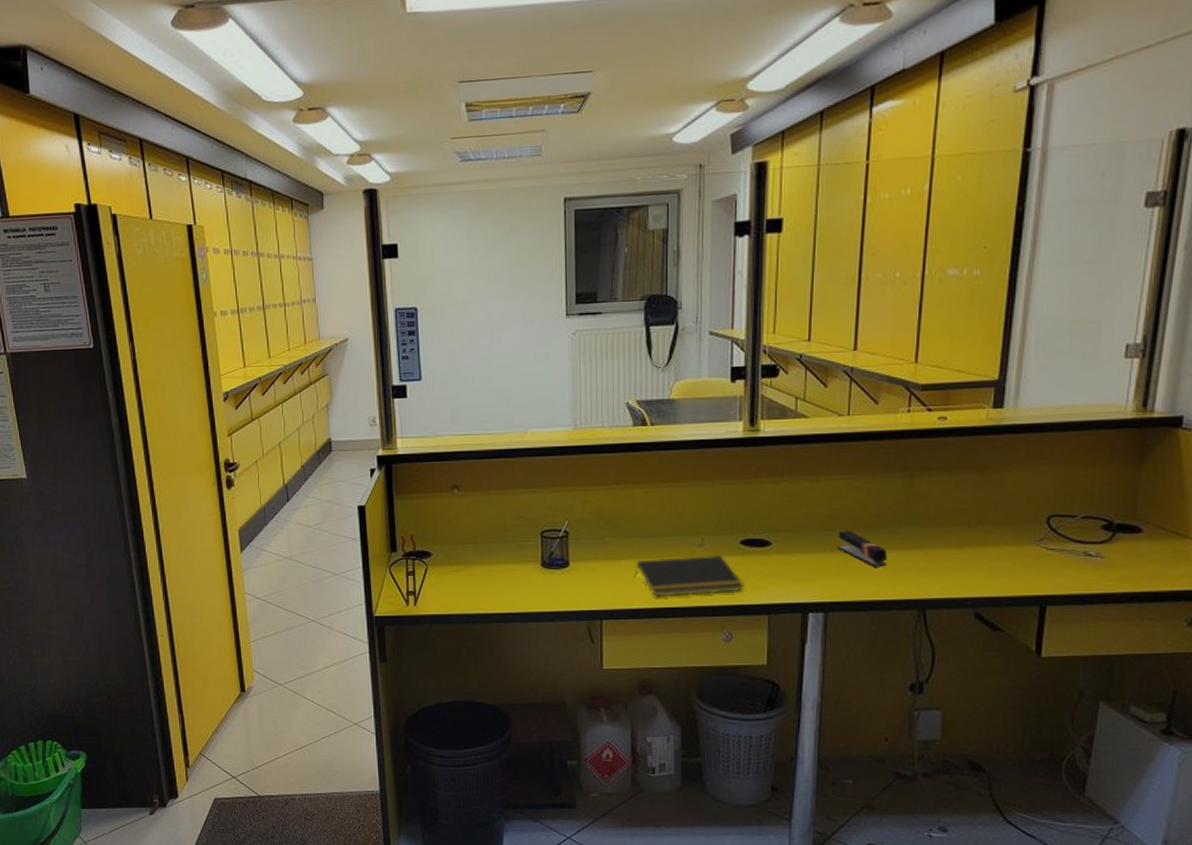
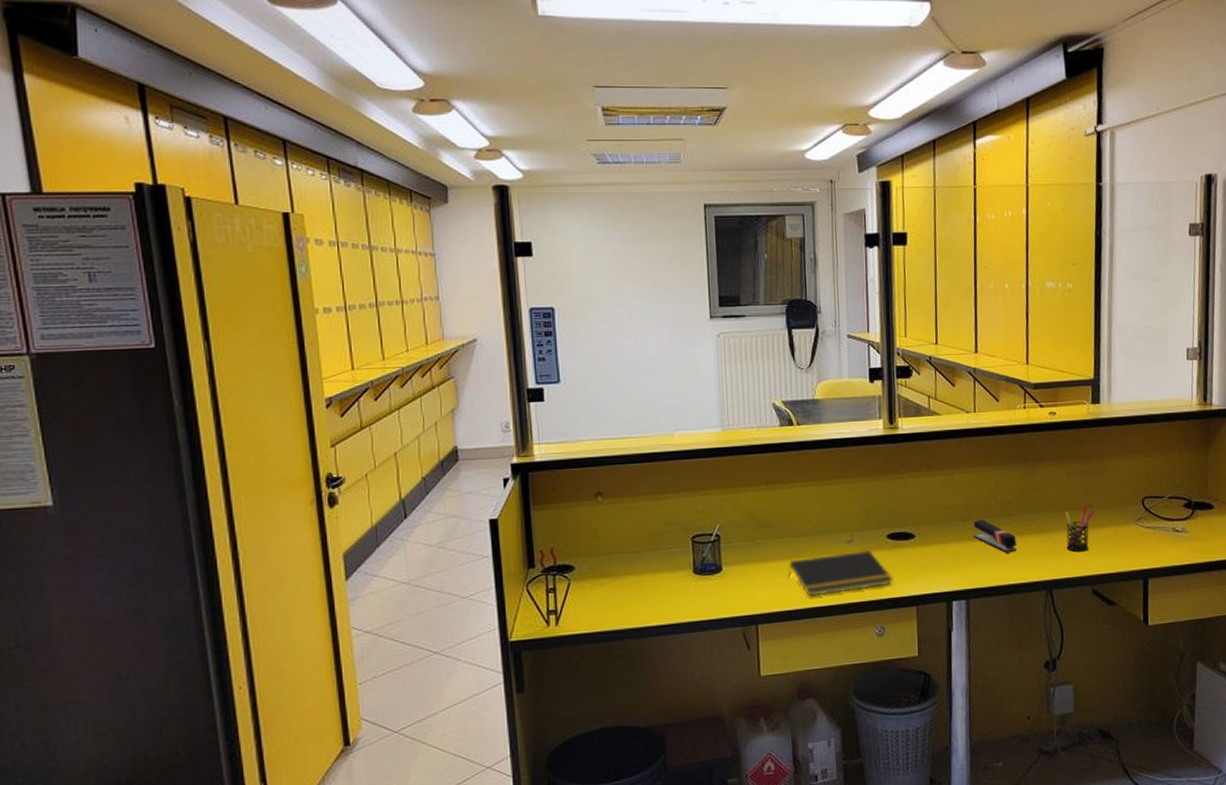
pen holder: none [946,520,985,572] -> present [1065,505,1094,553]

